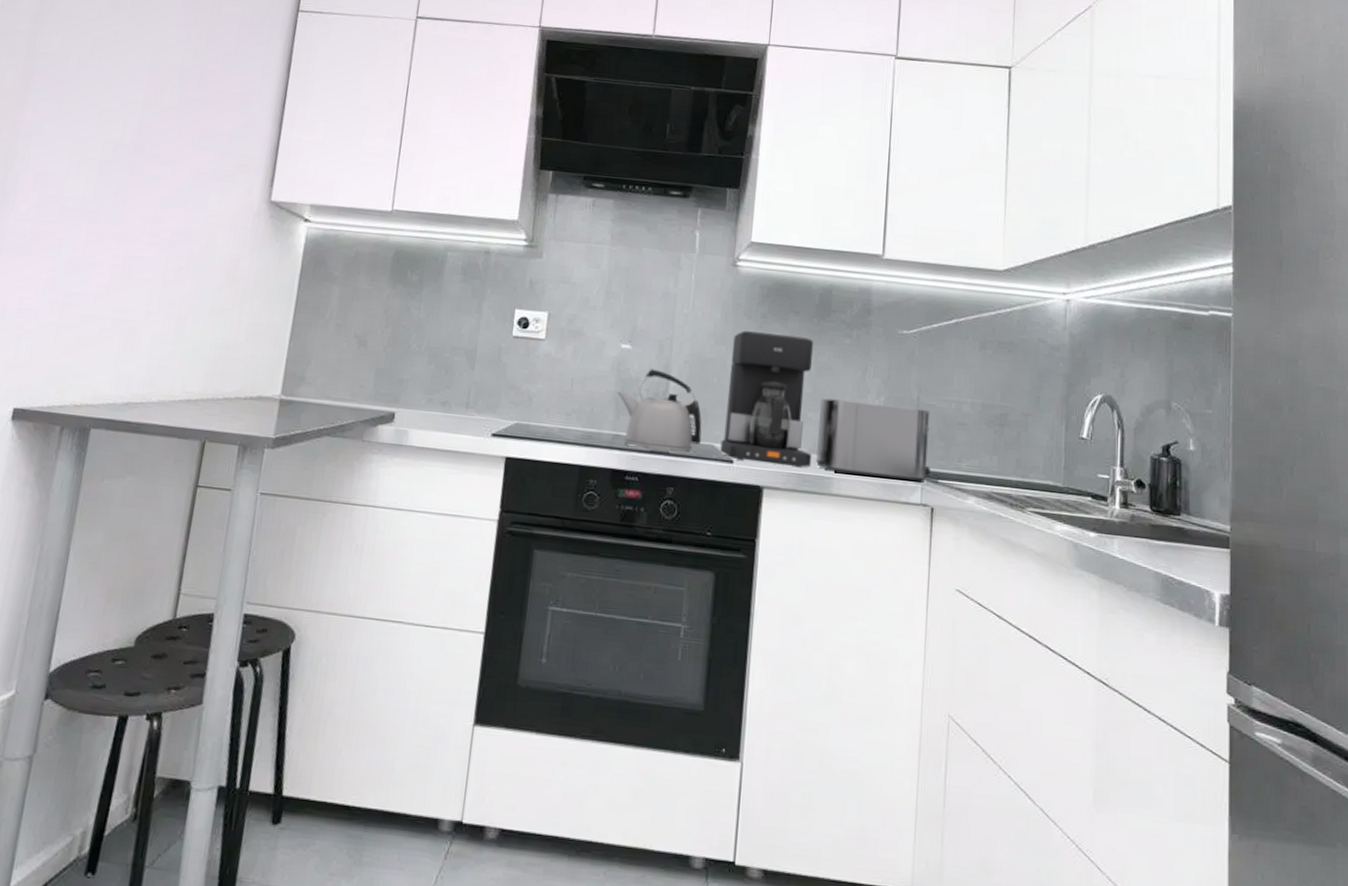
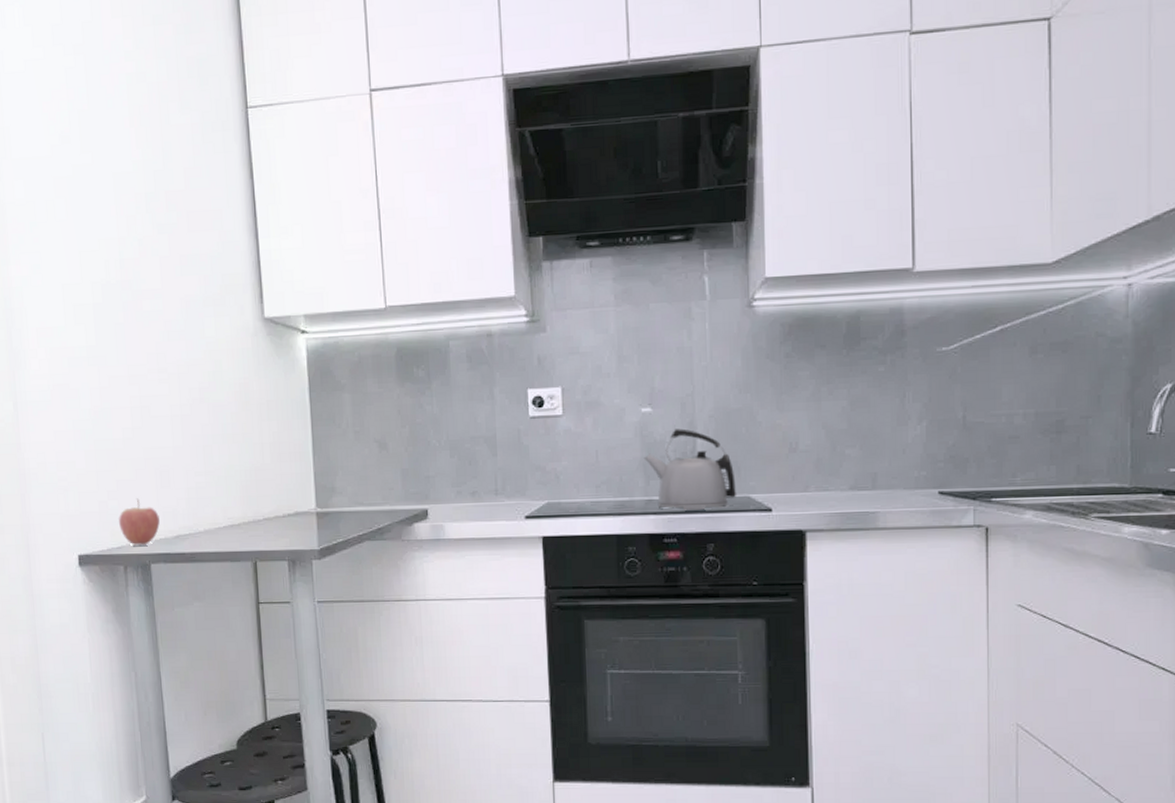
fruit: none [67,358,113,408] -> present [119,498,160,546]
coffee maker: present [720,331,814,468] -> none [757,371,853,508]
toaster: present [815,398,931,484] -> none [857,428,983,507]

